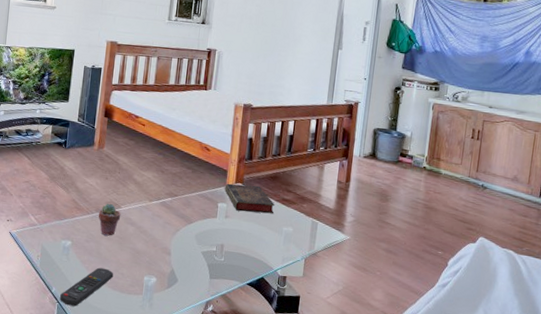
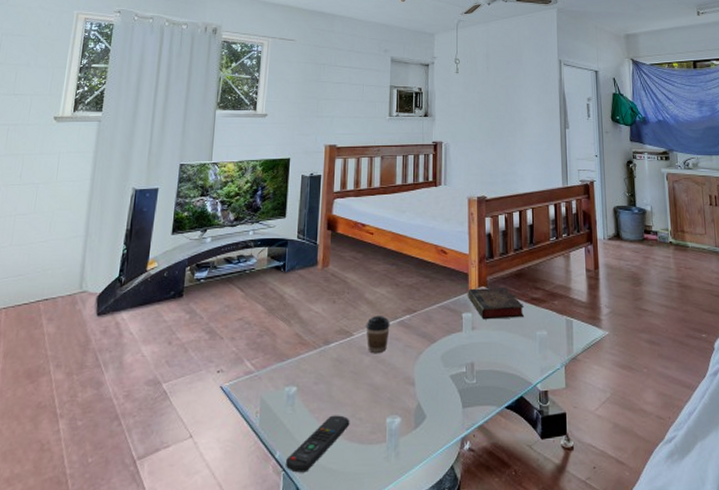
potted succulent: present [98,203,121,236] -> none [327,331,354,373]
coffee cup: none [132,195,154,226] -> present [366,316,390,354]

